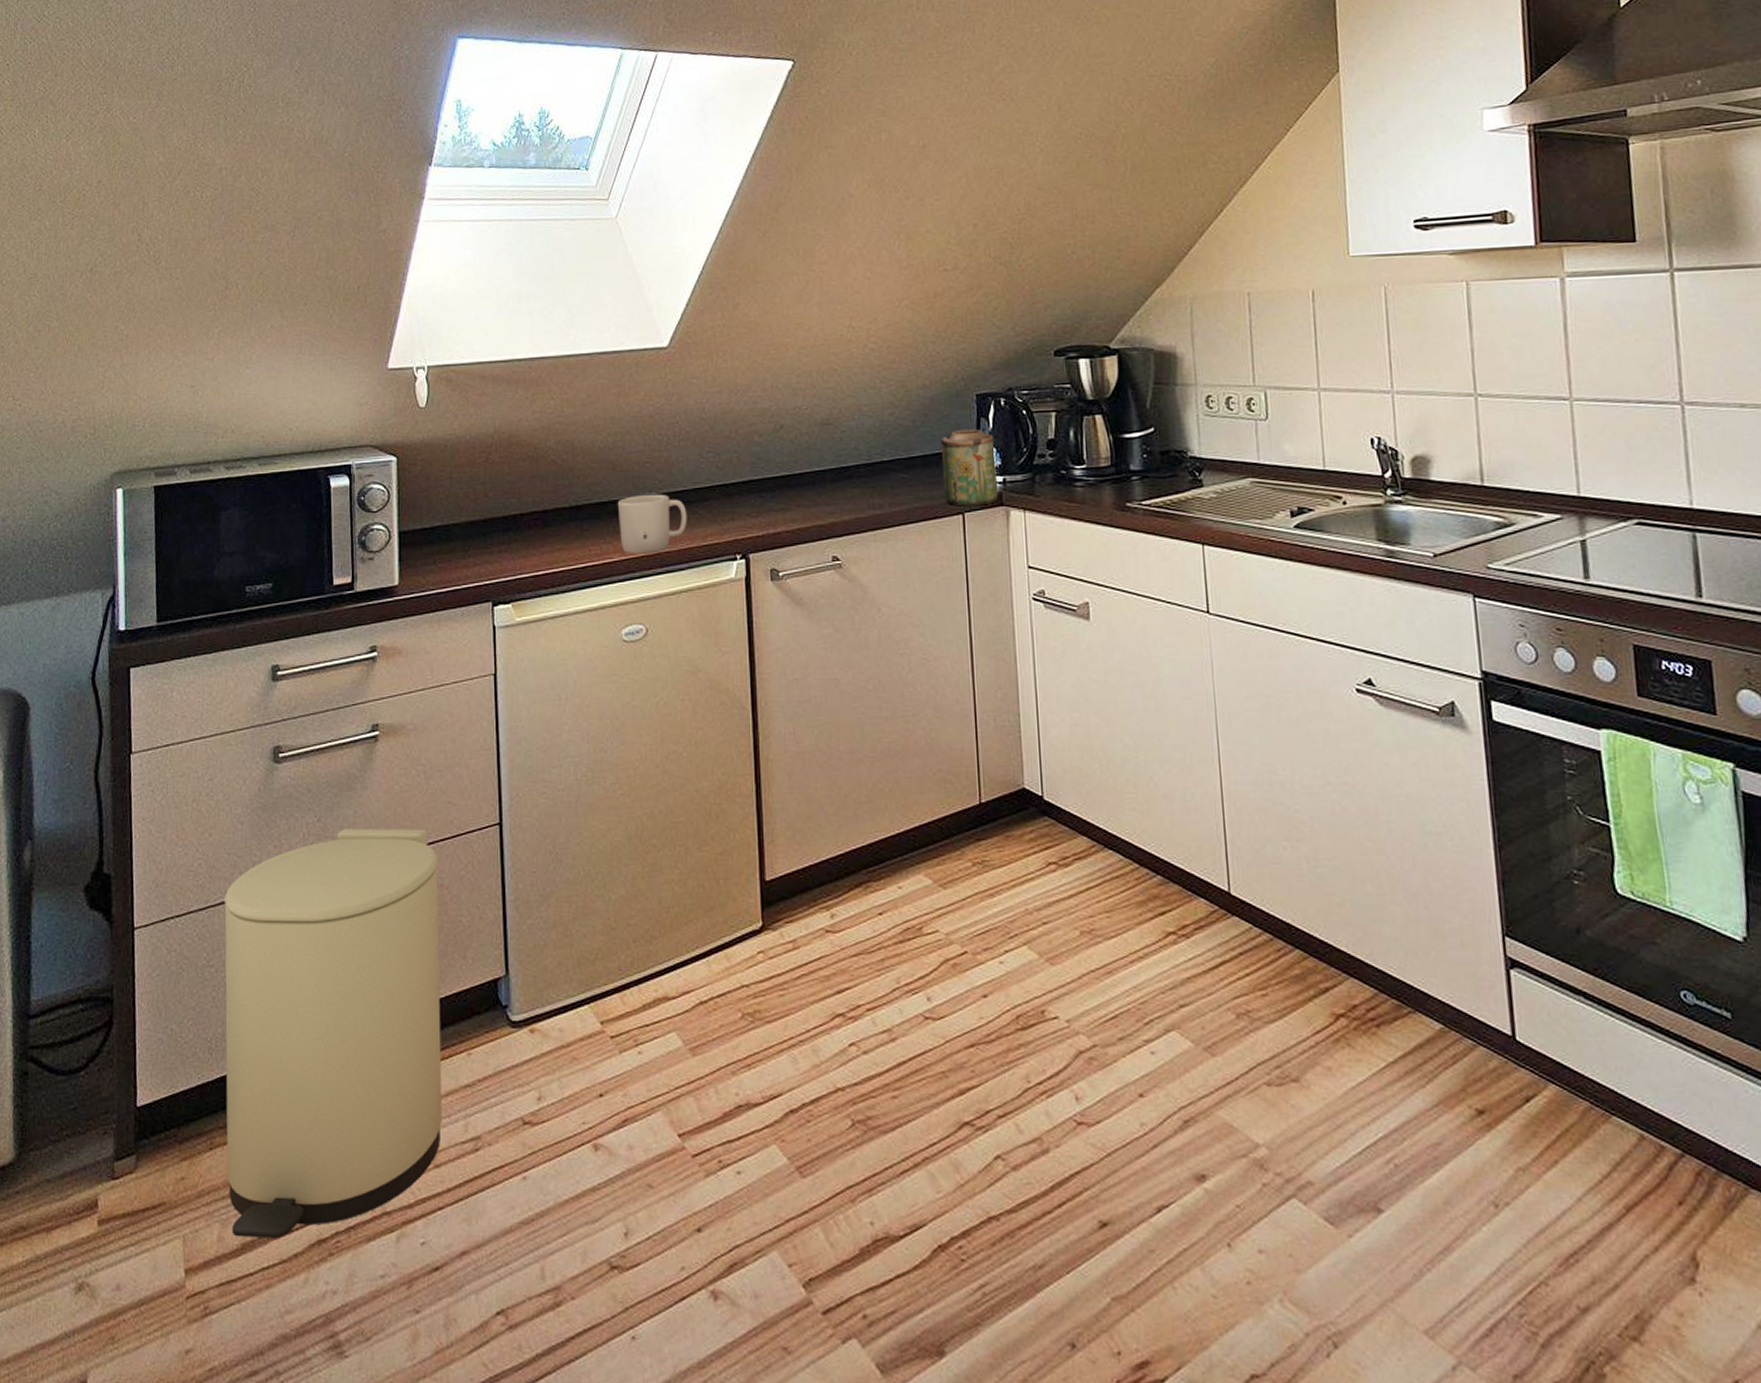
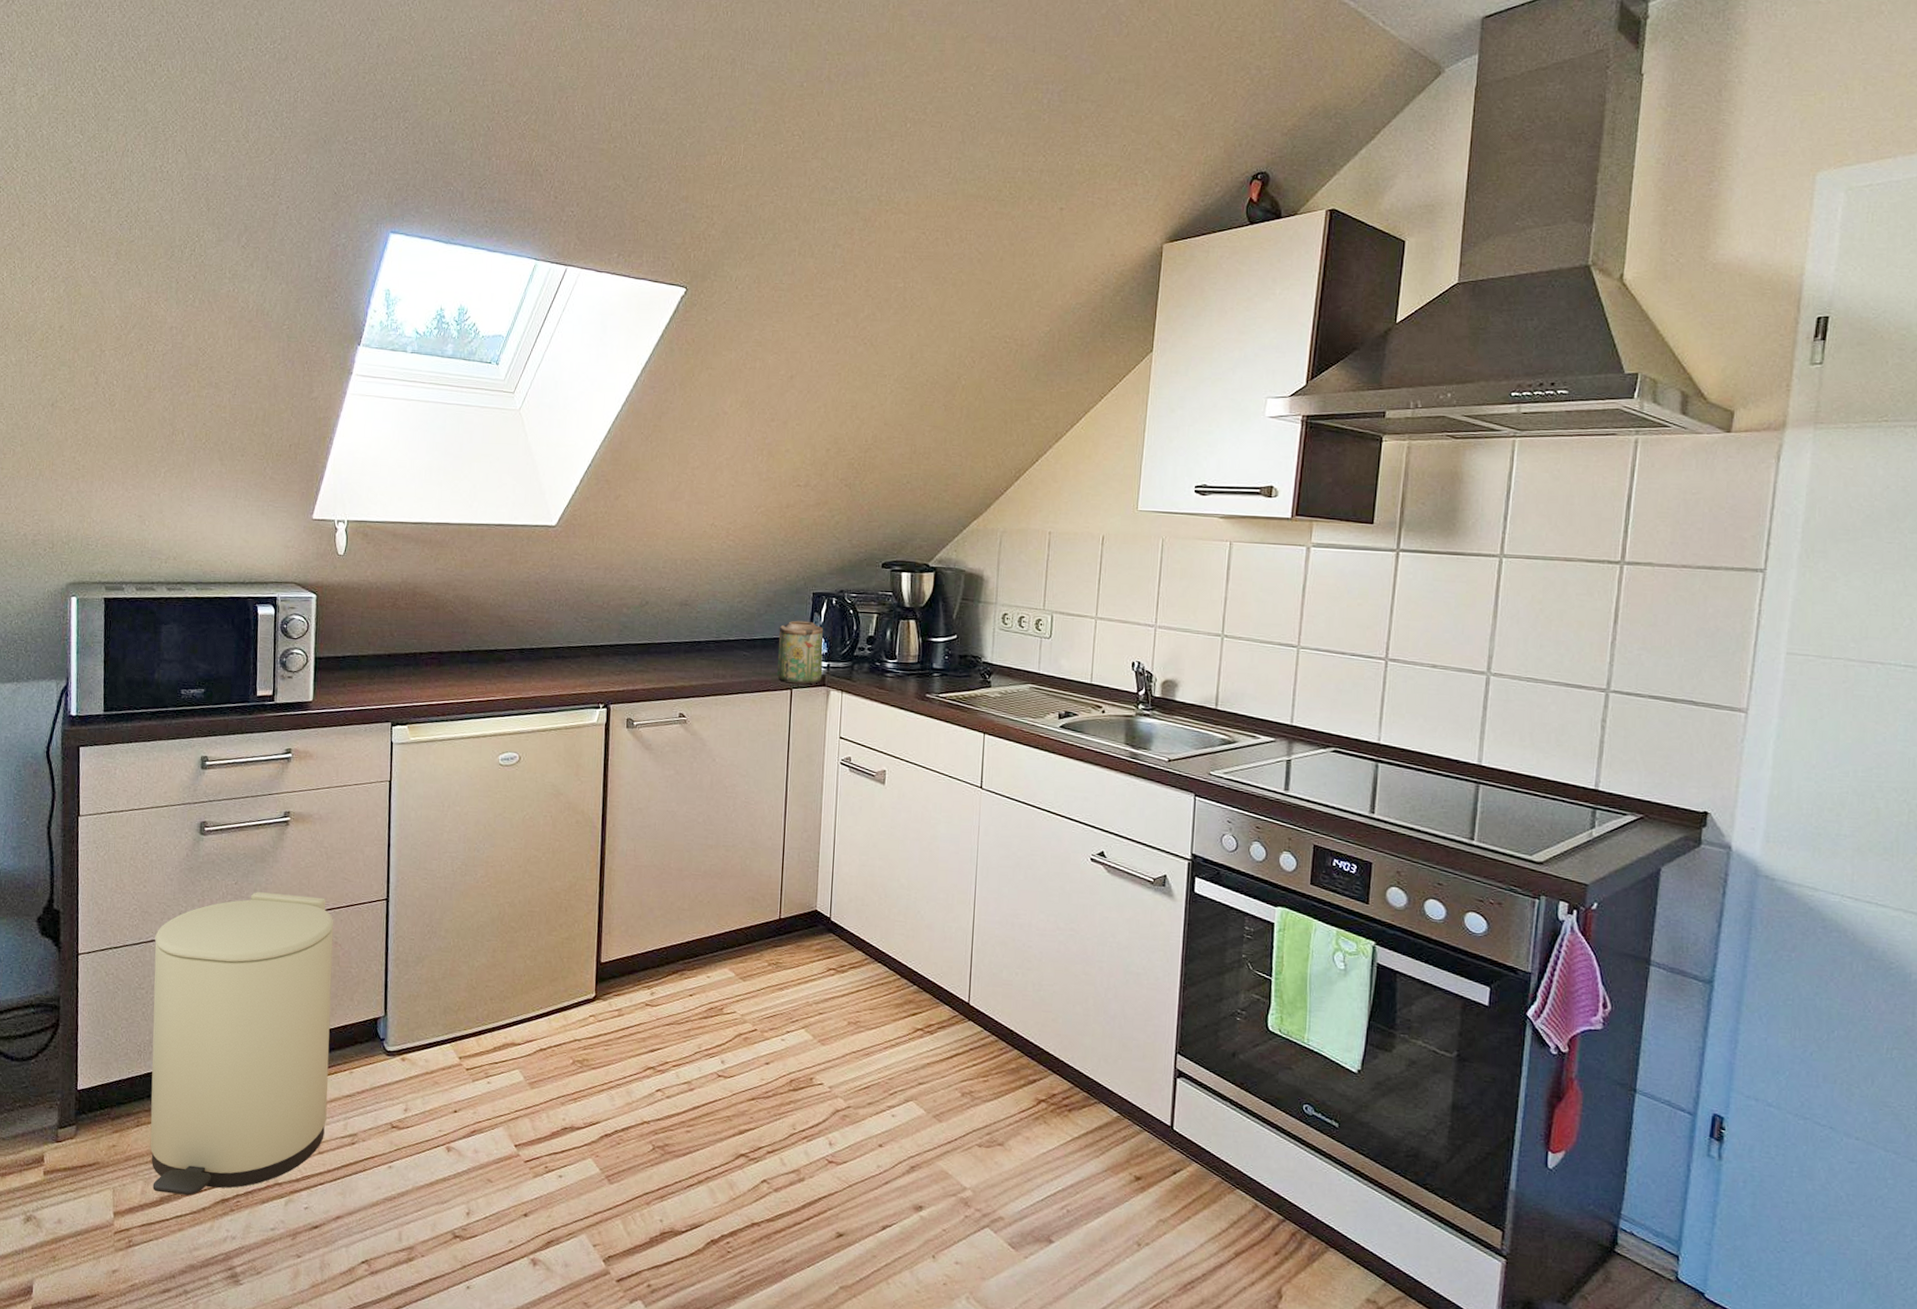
mug: present [617,494,688,554] -> none [502,647,561,696]

